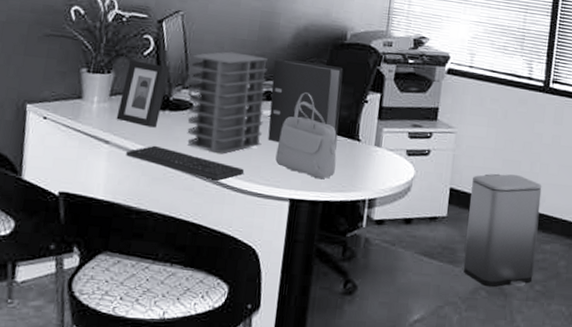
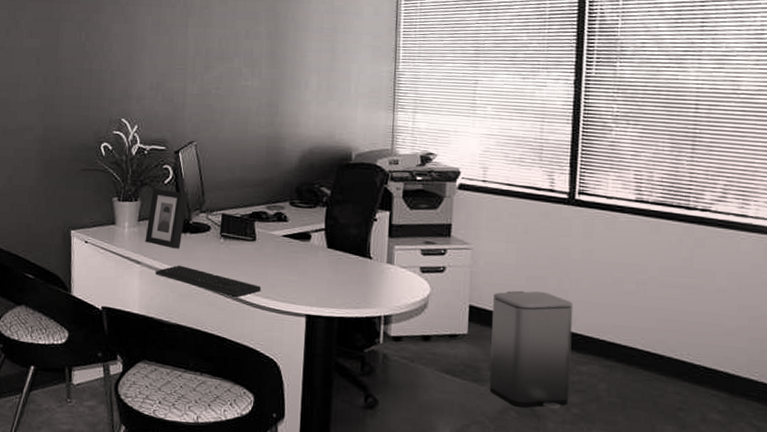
file organizer: present [187,51,268,154] -> none [207,177,277,273]
binder: present [267,58,343,150] -> none [281,180,350,267]
handbag: present [275,92,337,180] -> none [290,213,349,296]

